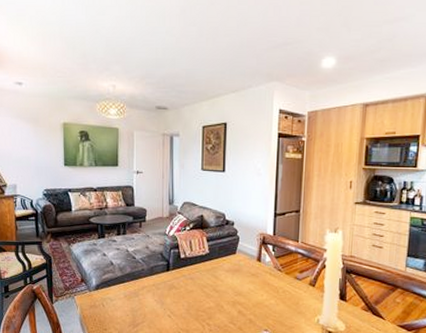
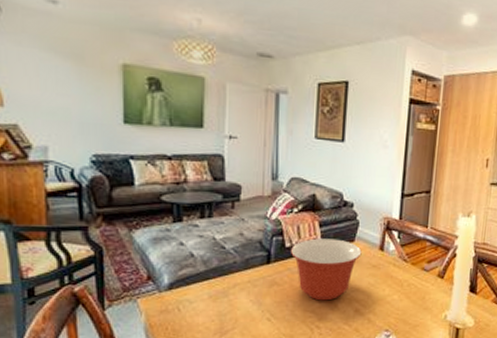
mixing bowl: none [184,251,242,303] -> present [290,238,362,301]

